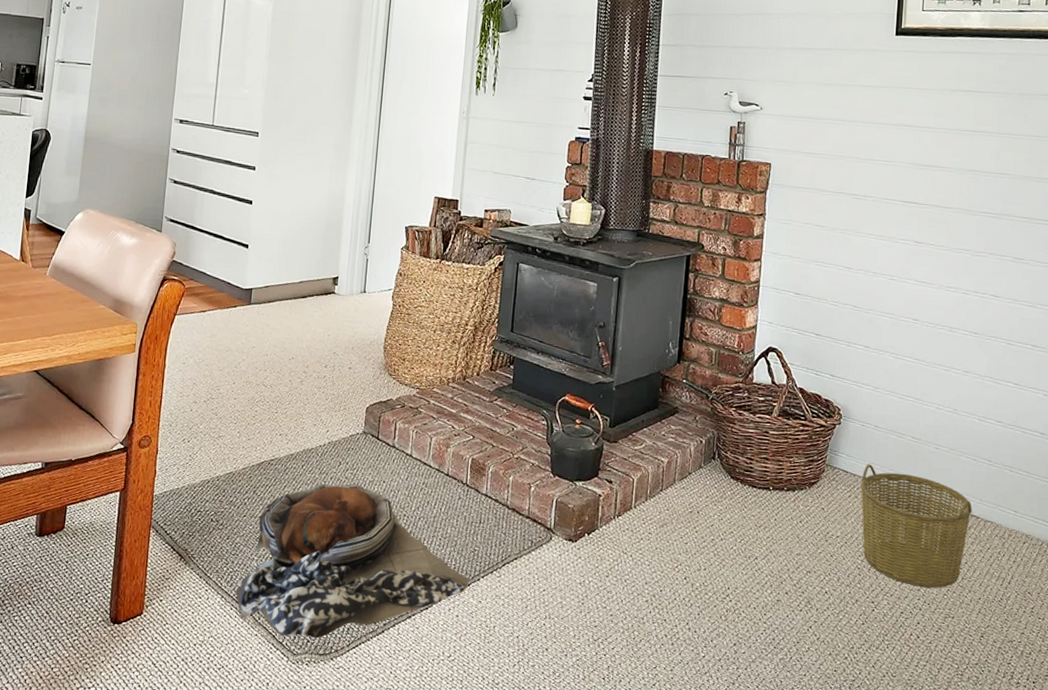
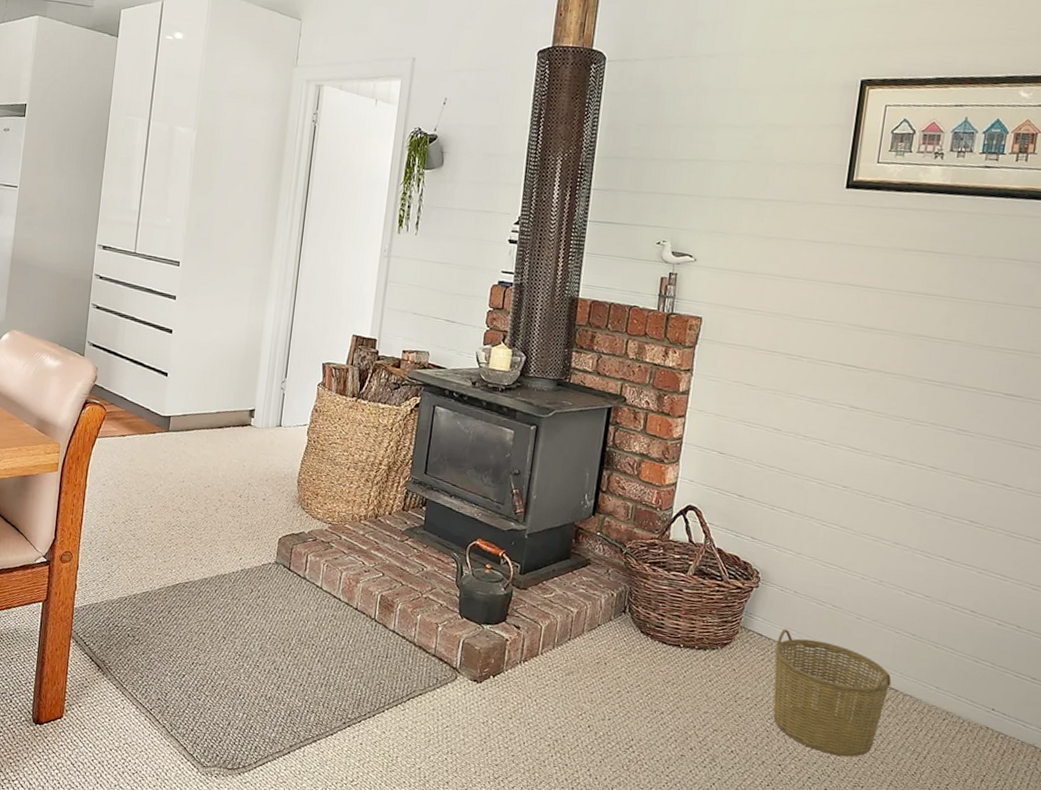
dog bed: present [233,484,469,639] -> none [148,608,374,754]

